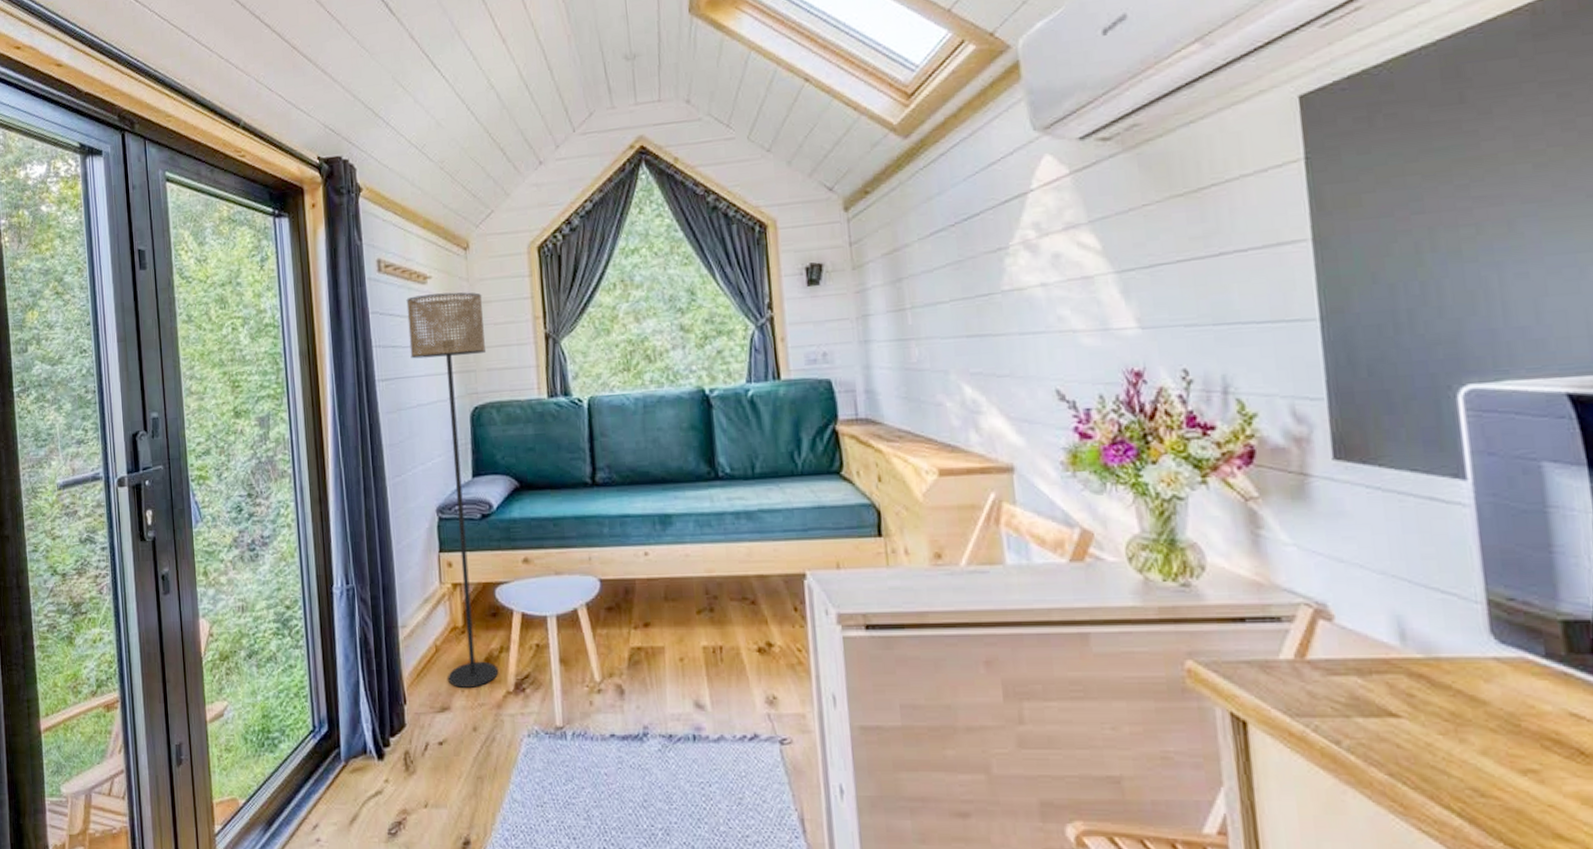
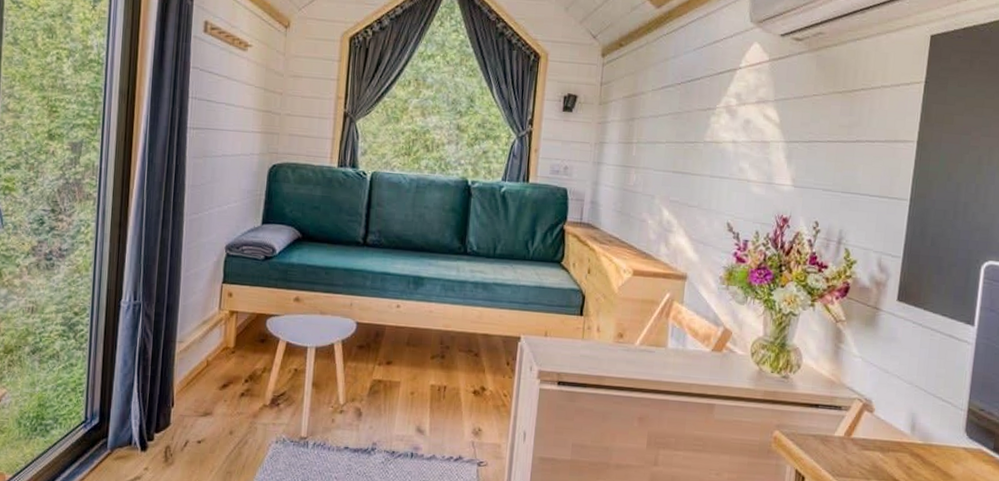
floor lamp: present [406,292,499,688] -> none [214,59,295,399]

